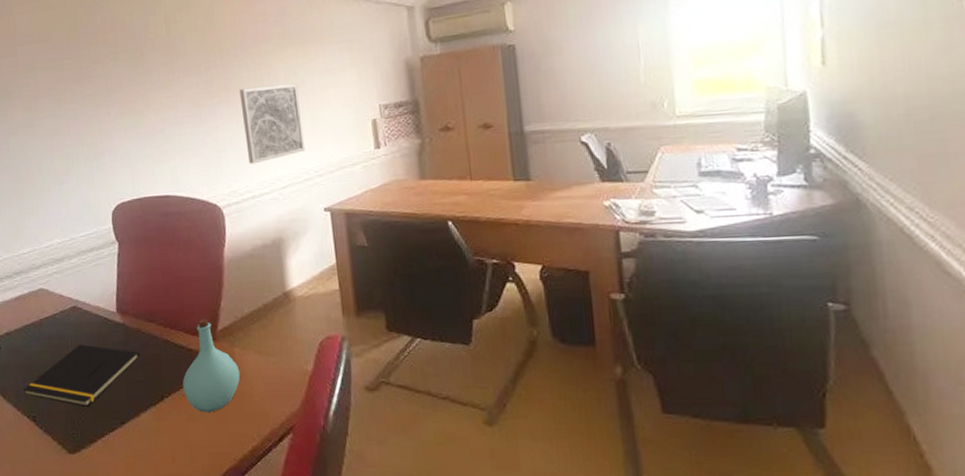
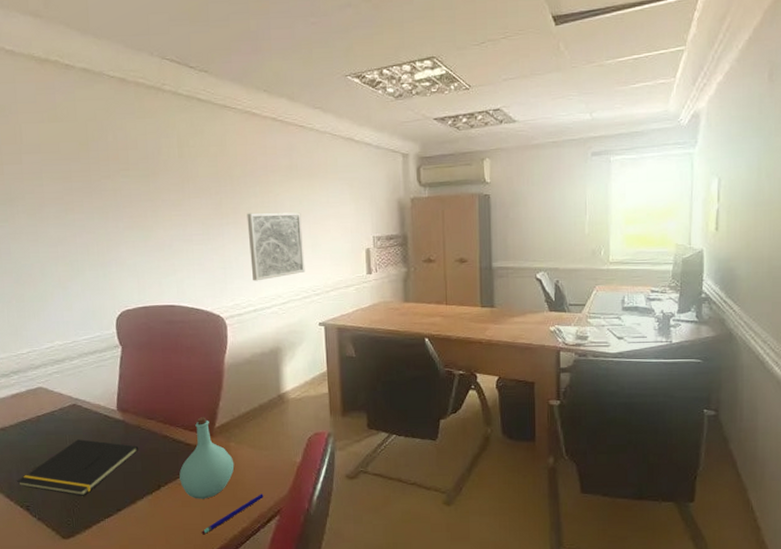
pen: none [209,407,274,454] -> present [202,494,264,535]

